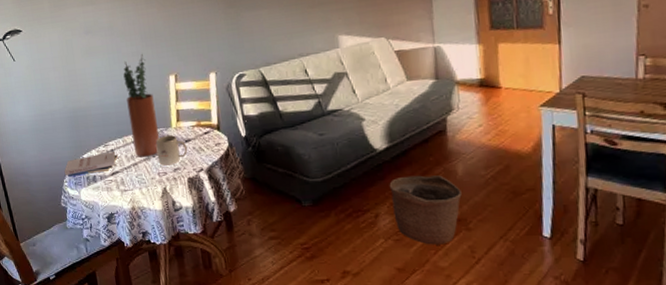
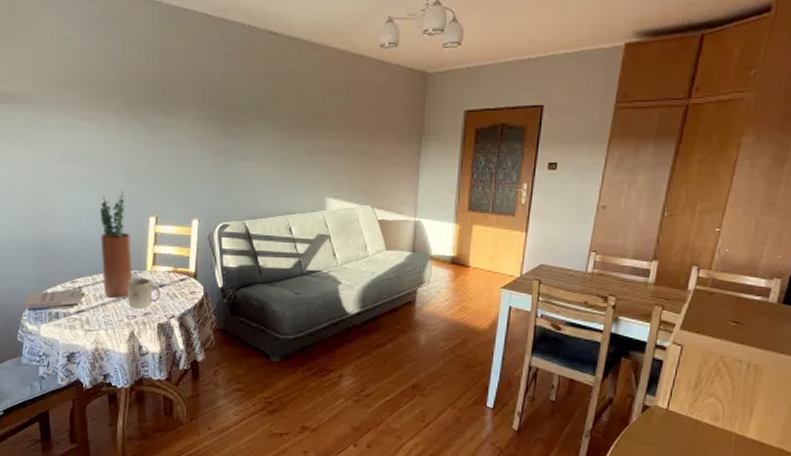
basket: present [389,175,462,245] -> none [356,341,421,408]

